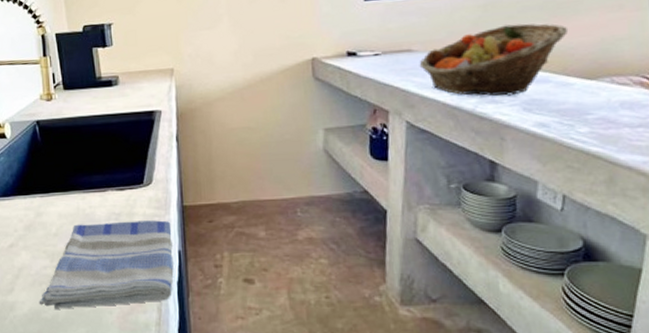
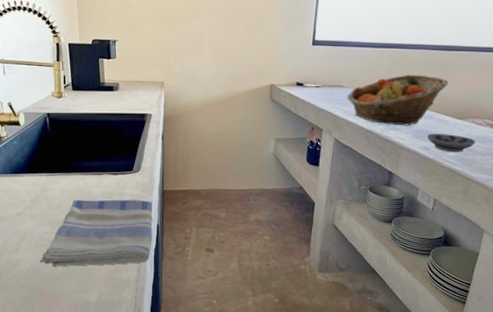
bowl: none [543,102,619,128] -> present [427,134,476,153]

